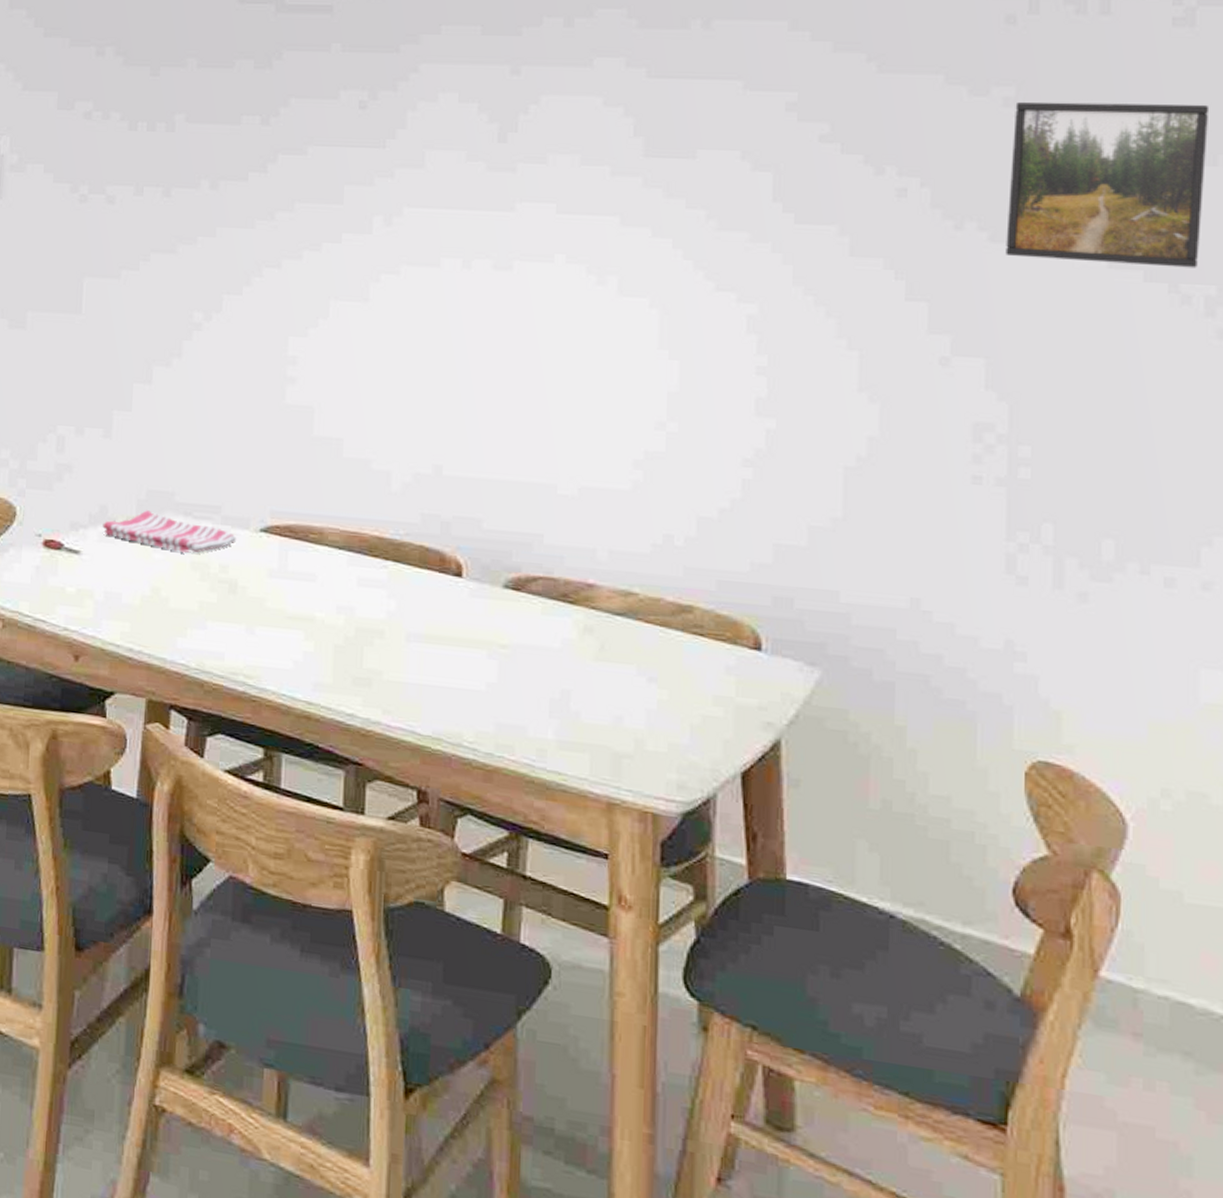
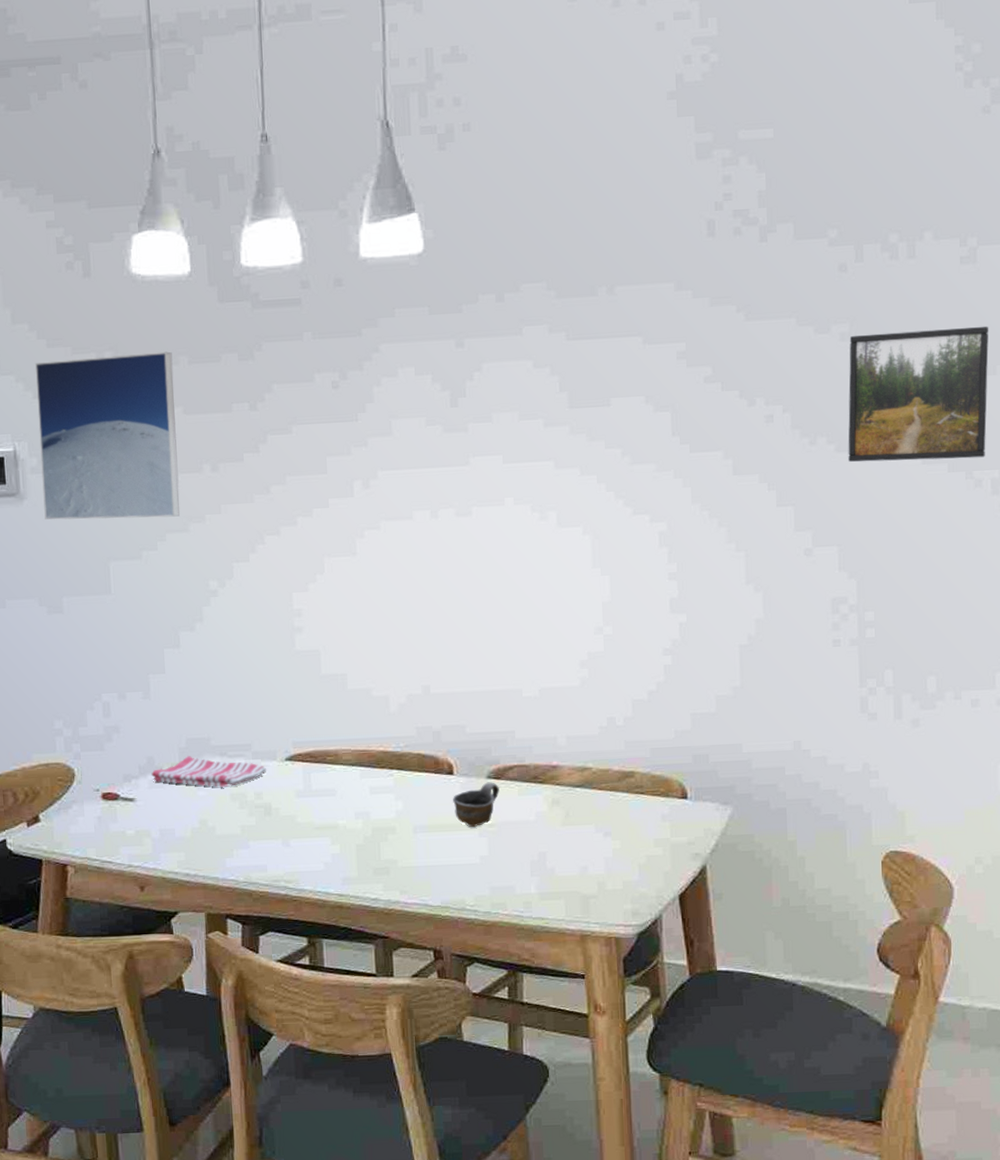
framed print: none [18,51,180,235] -> present [34,351,180,520]
cup: none [458,592,518,646] -> present [453,782,499,828]

